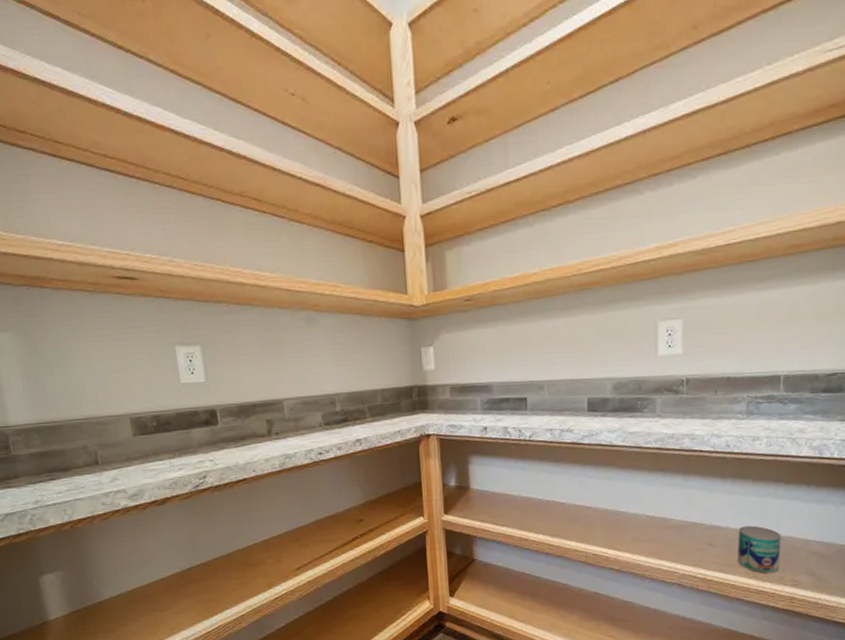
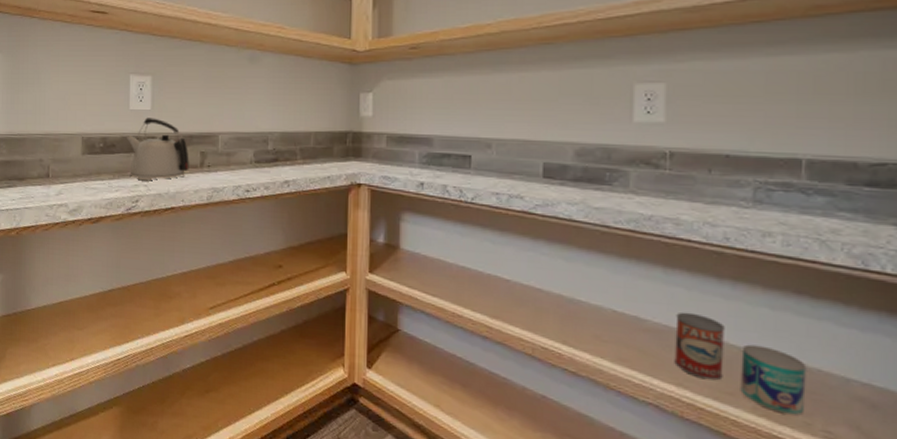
kettle: none [181,390,257,456] -> present [126,118,189,181]
can: none [692,508,727,558] -> present [674,312,725,381]

